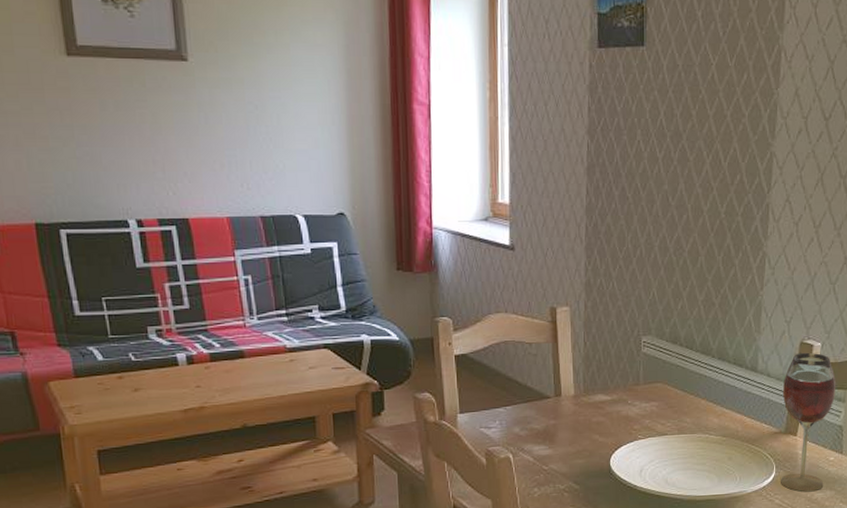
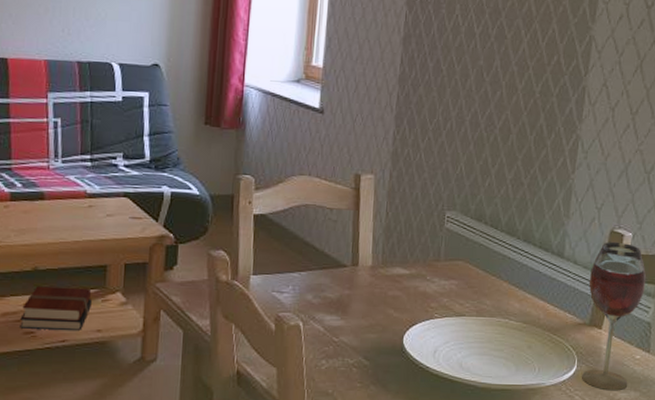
books: none [236,440,305,484] -> present [20,286,93,330]

